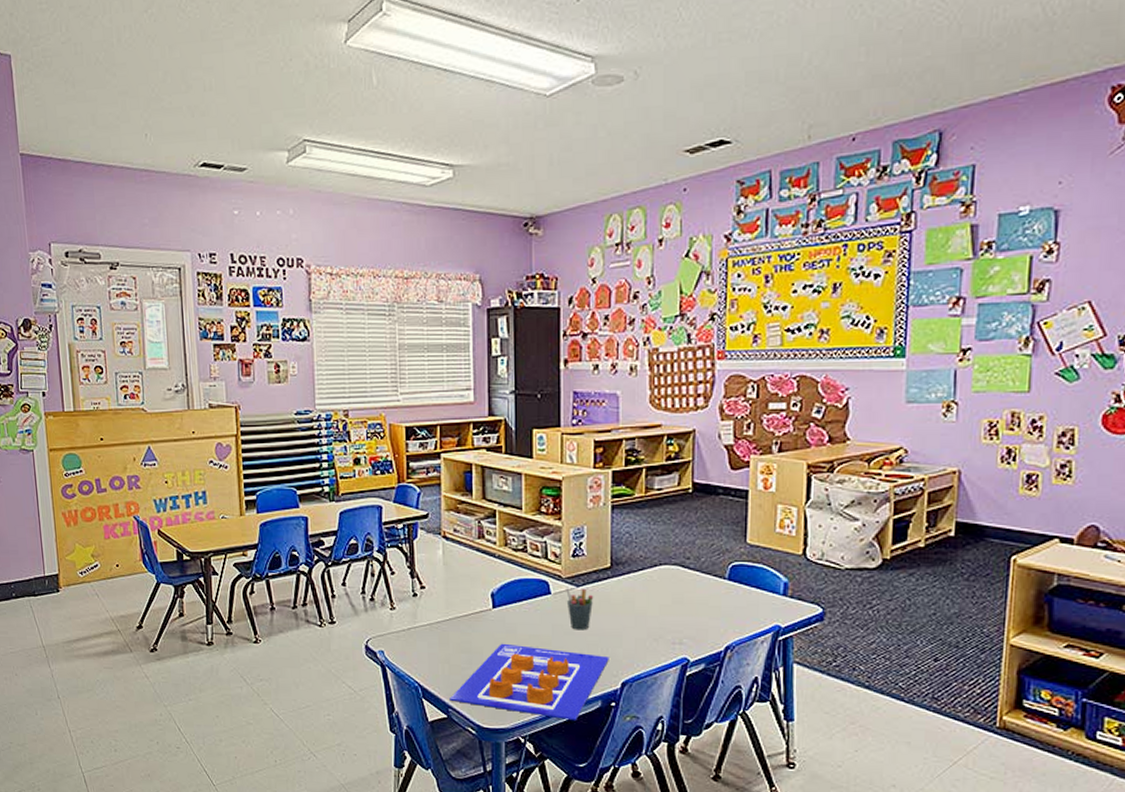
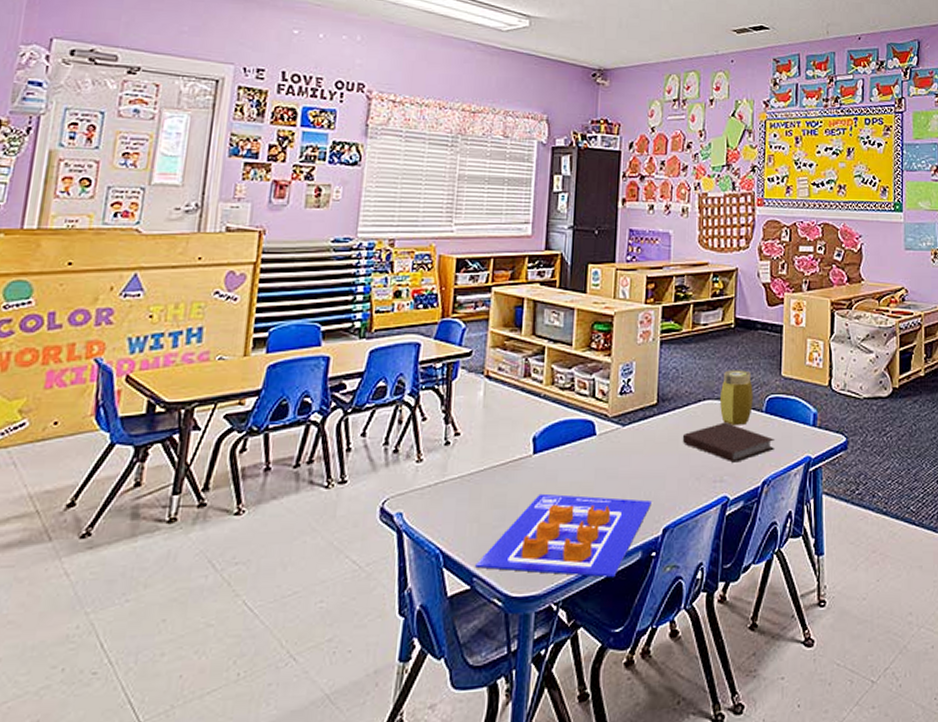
pen holder: present [566,588,594,630] -> none [611,427,640,474]
notebook: none [638,587,739,627] -> present [682,422,774,463]
jar: none [678,536,714,591] -> present [720,370,753,425]

